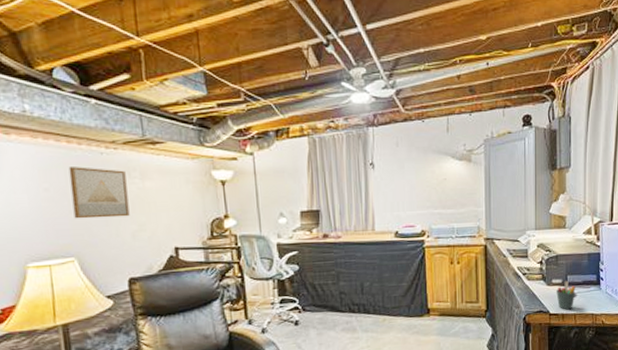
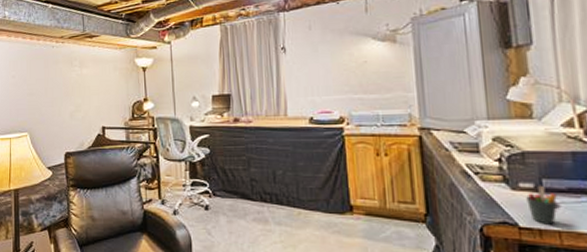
wall art: present [68,167,130,219] -> none [29,58,70,101]

